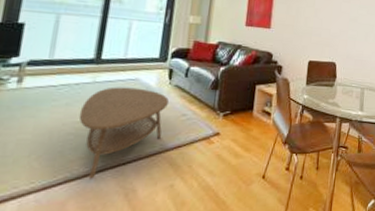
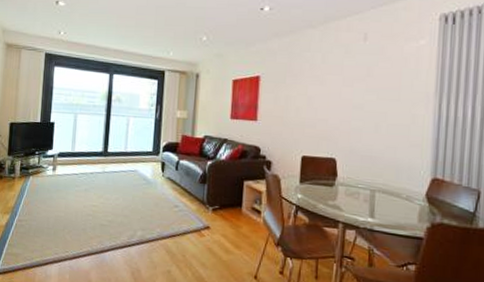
coffee table: present [79,87,169,179] -> none [94,177,162,255]

